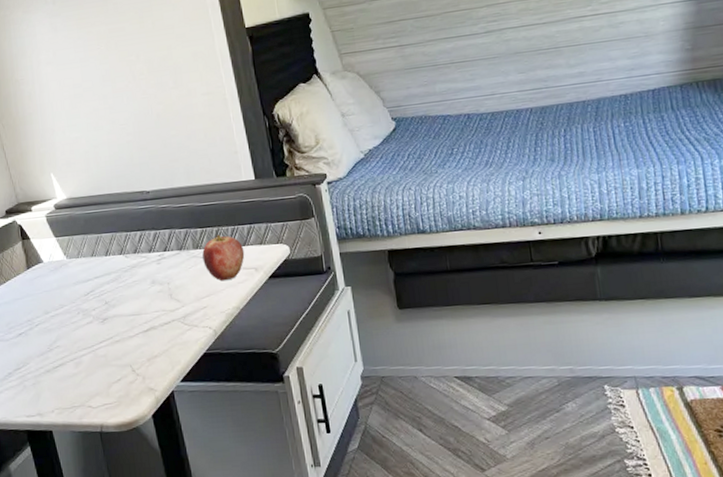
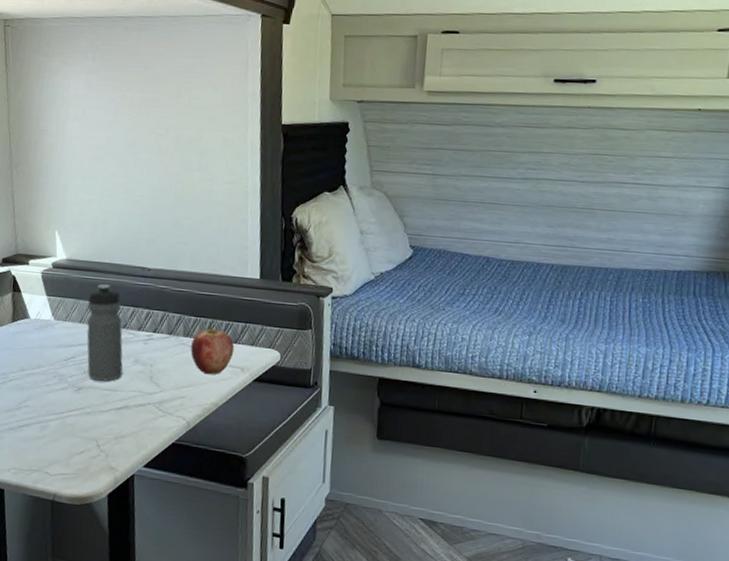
water bottle: none [94,214,143,309] -> present [86,283,123,382]

